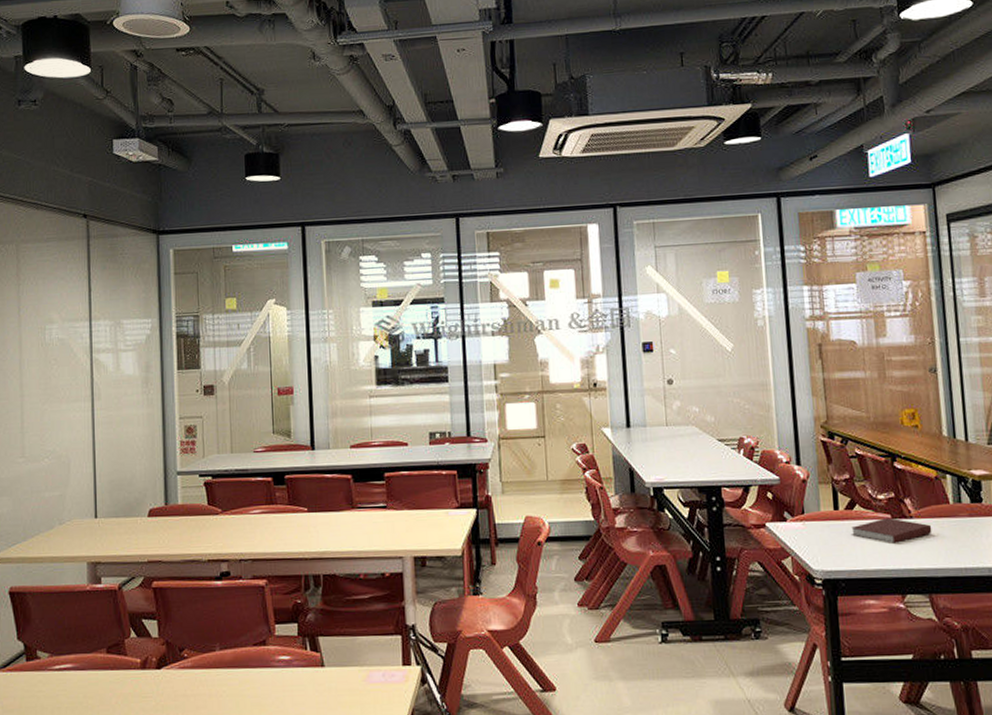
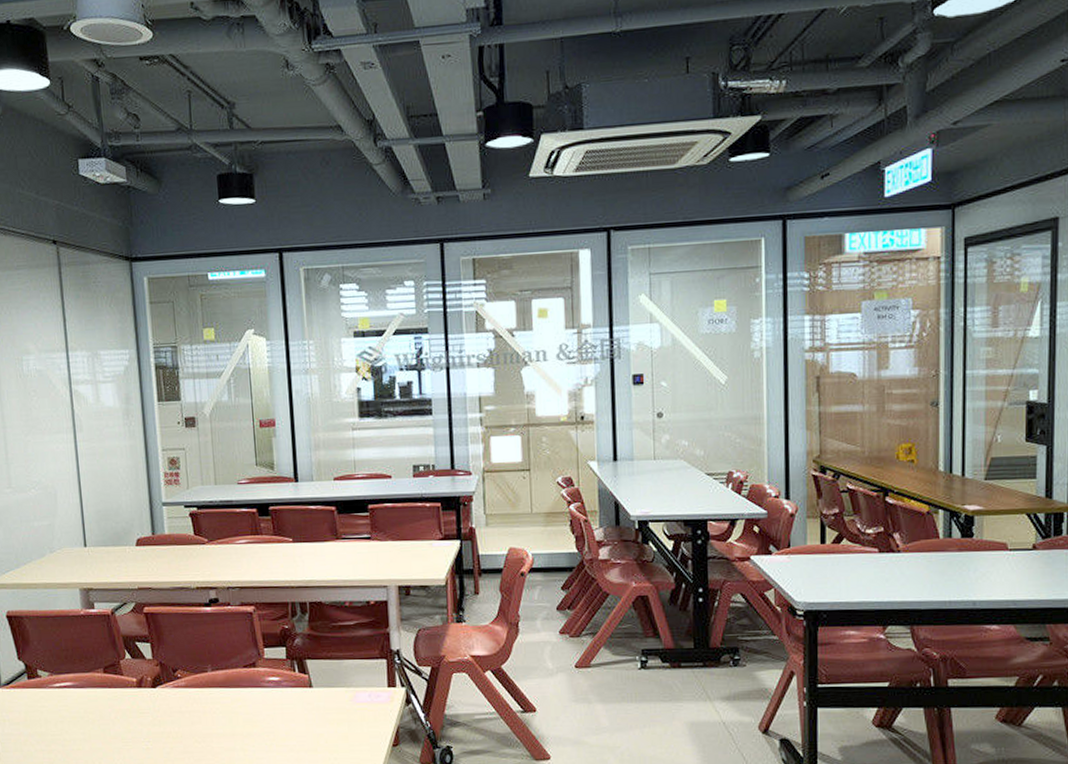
notebook: present [851,517,932,543] -> none [837,551,919,577]

